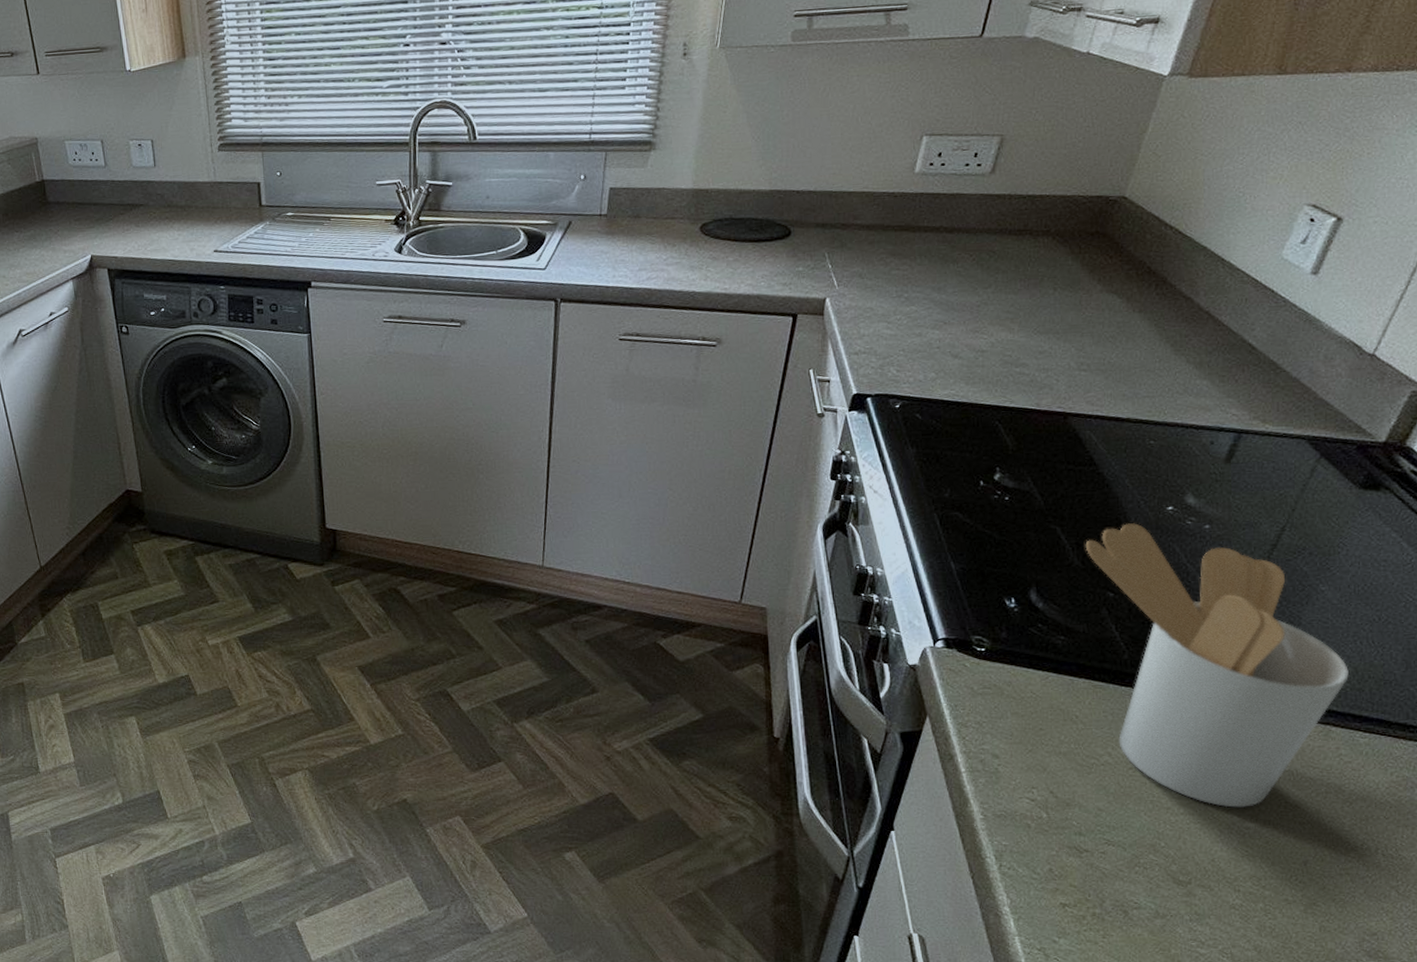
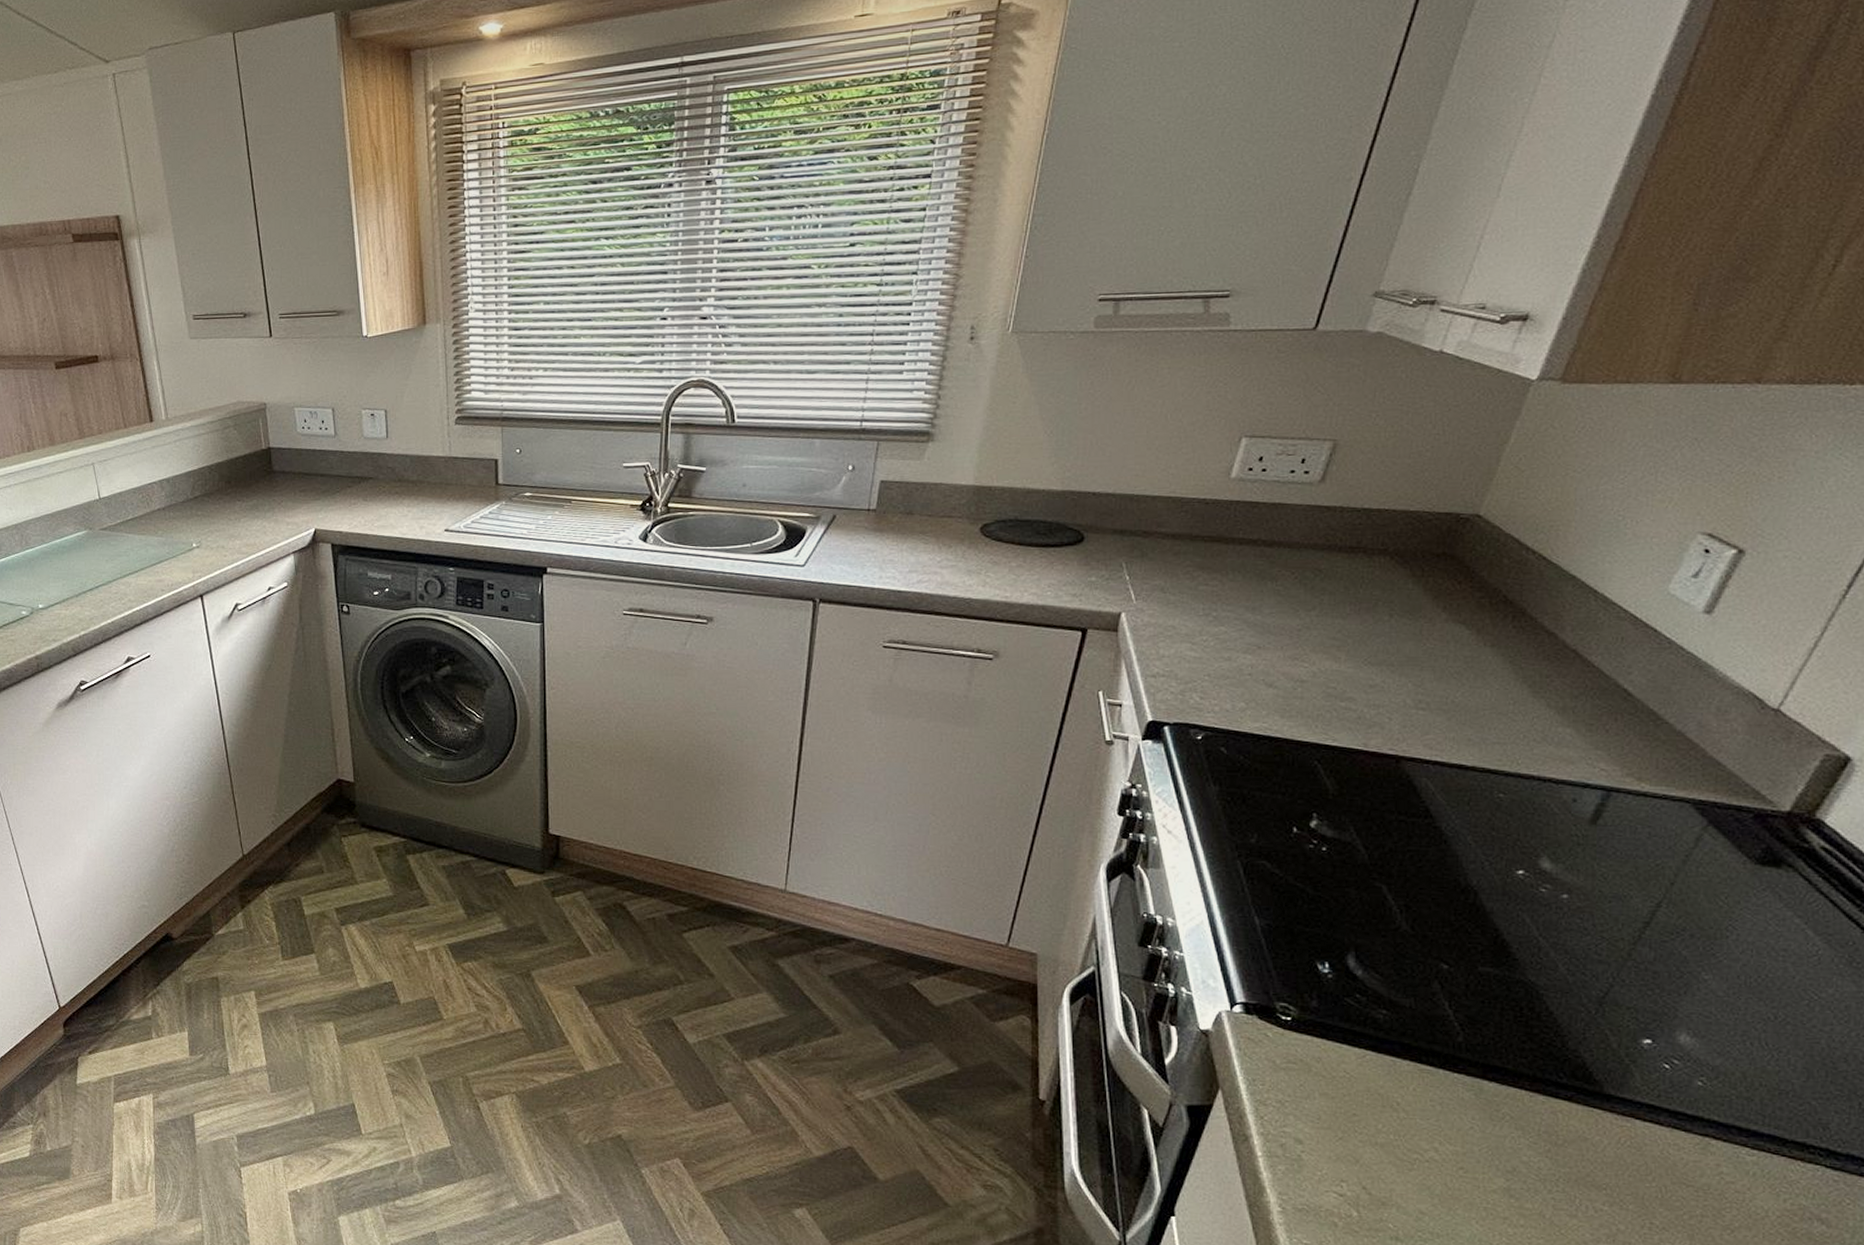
utensil holder: present [1085,523,1349,808] -> none [1416,886,1735,1225]

